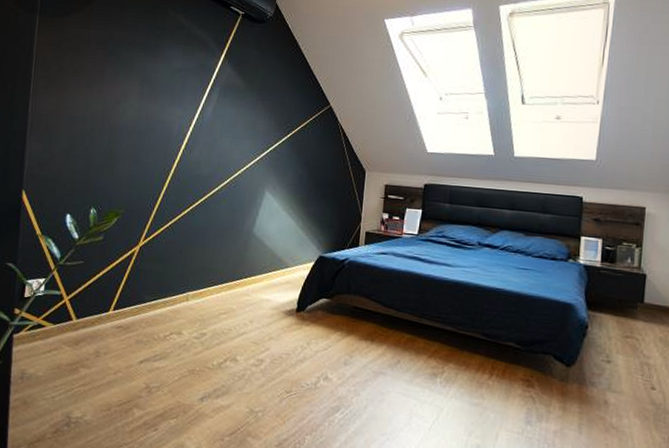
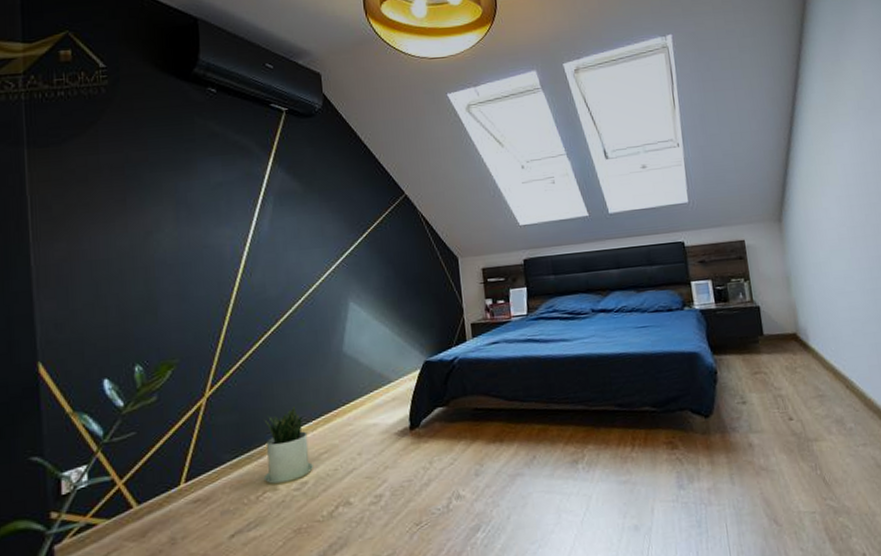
planter: none [172,269,213,331] -> present [263,406,313,484]

